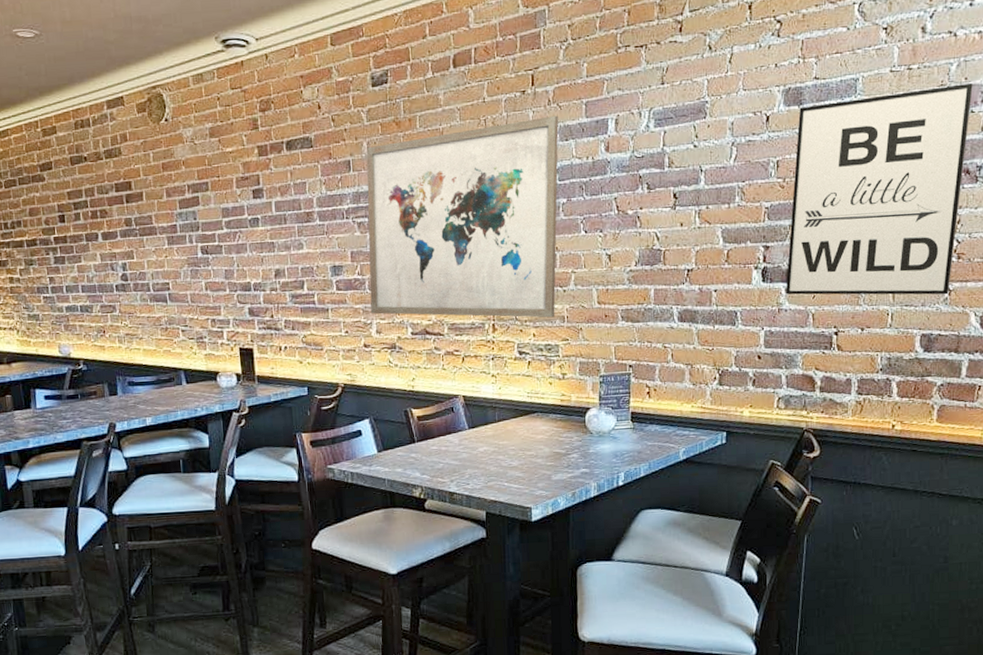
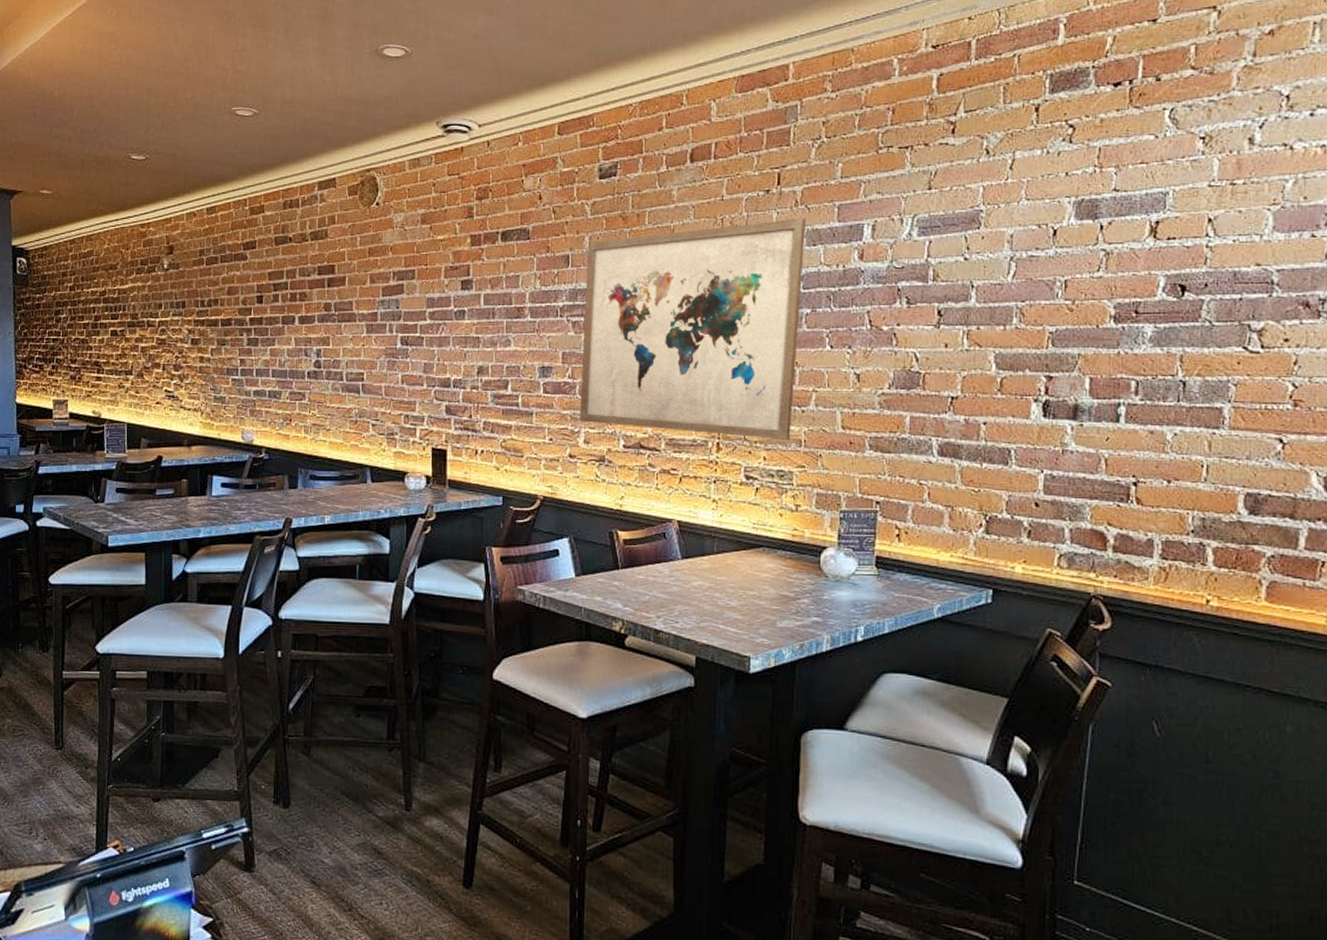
wall art: present [785,83,973,295] -> none [1071,203,1314,448]

